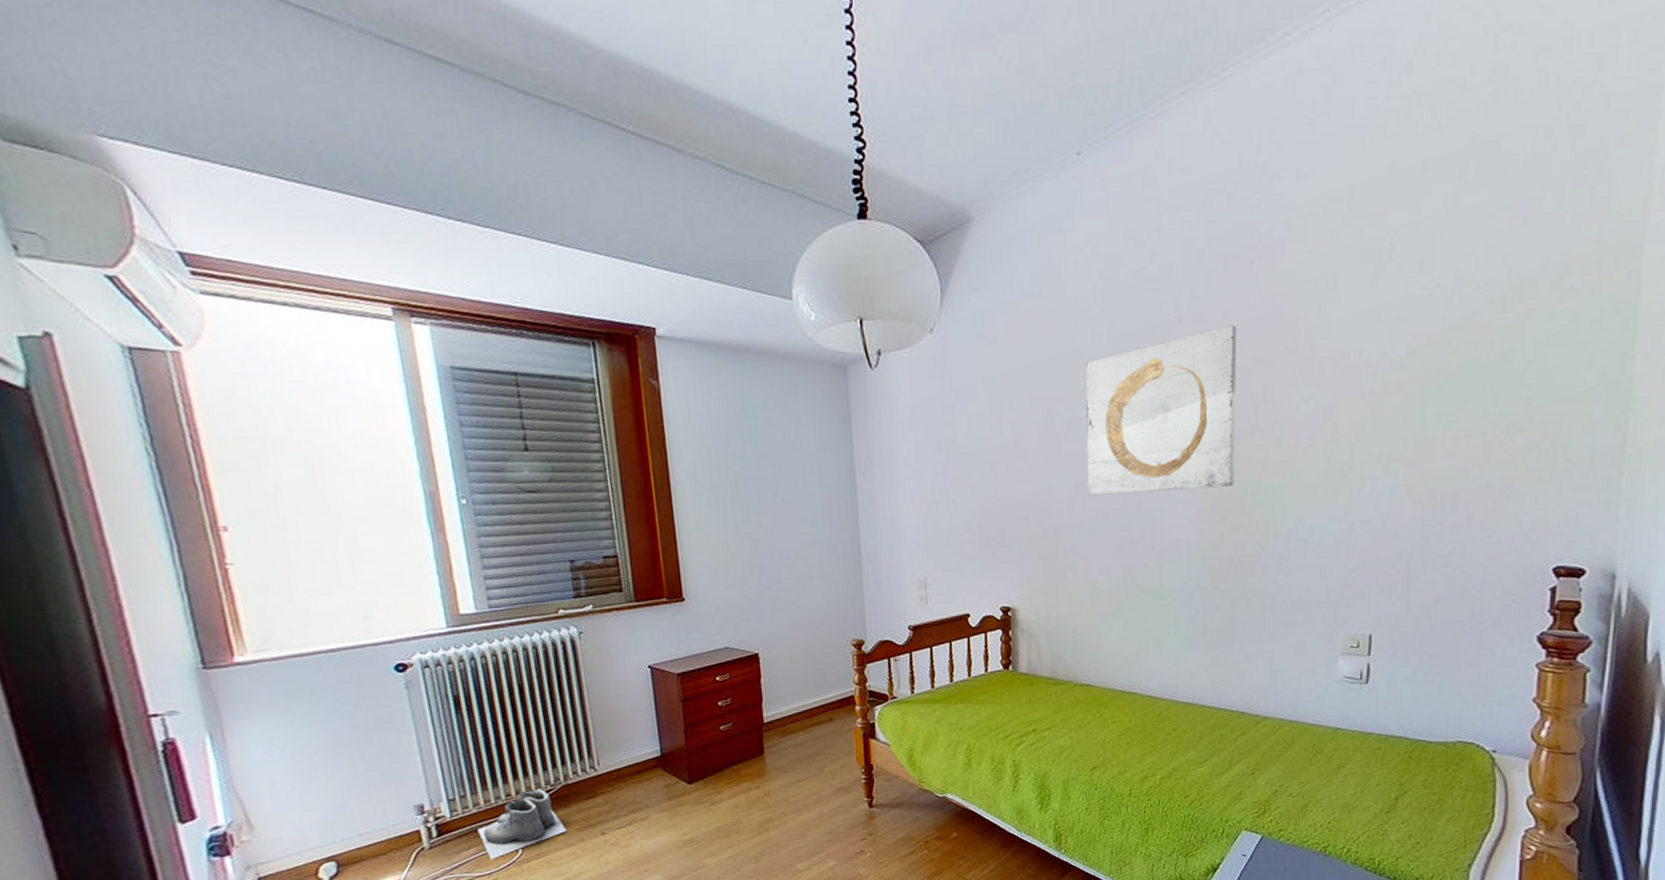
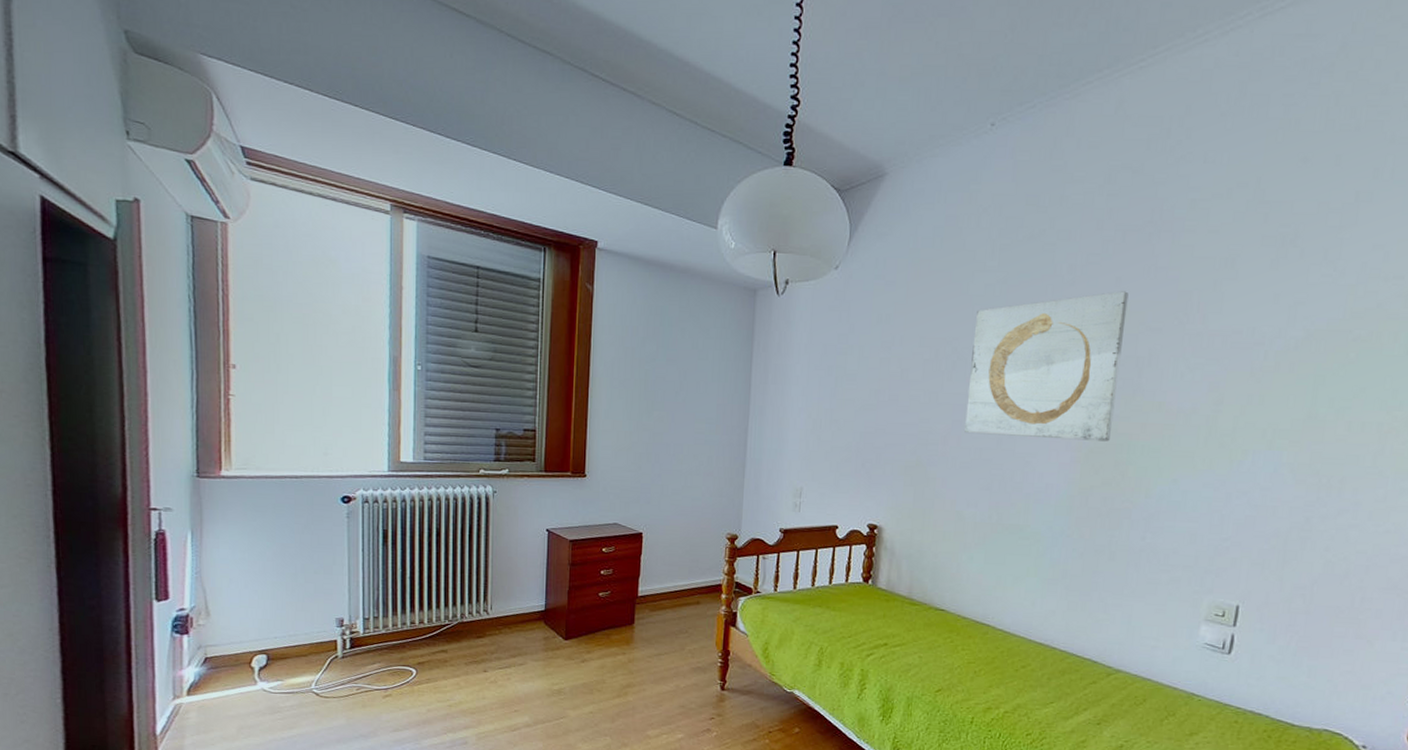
boots: present [477,789,567,860] -> none [383,621,456,677]

